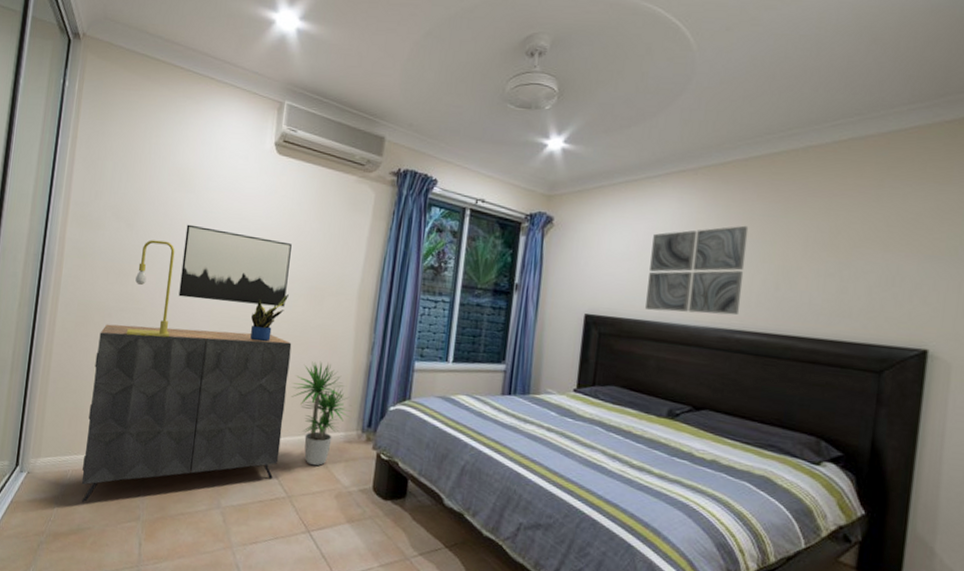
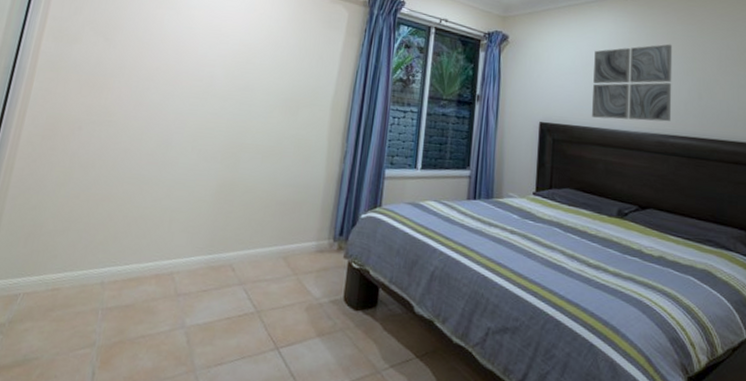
dresser: present [81,324,292,502] -> none [31,137,266,329]
table lamp: present [126,240,175,338] -> none [95,53,153,150]
wall art: present [178,224,292,307] -> none [153,39,269,118]
potted plant: present [250,293,289,342] -> none [224,105,264,153]
potted plant: present [291,361,352,466] -> none [263,170,324,278]

